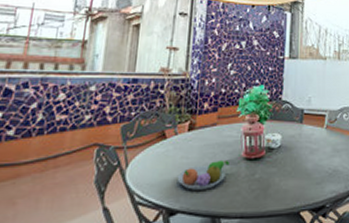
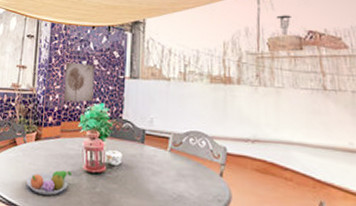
wall art: none [220,42,254,86] -> present [63,62,95,102]

